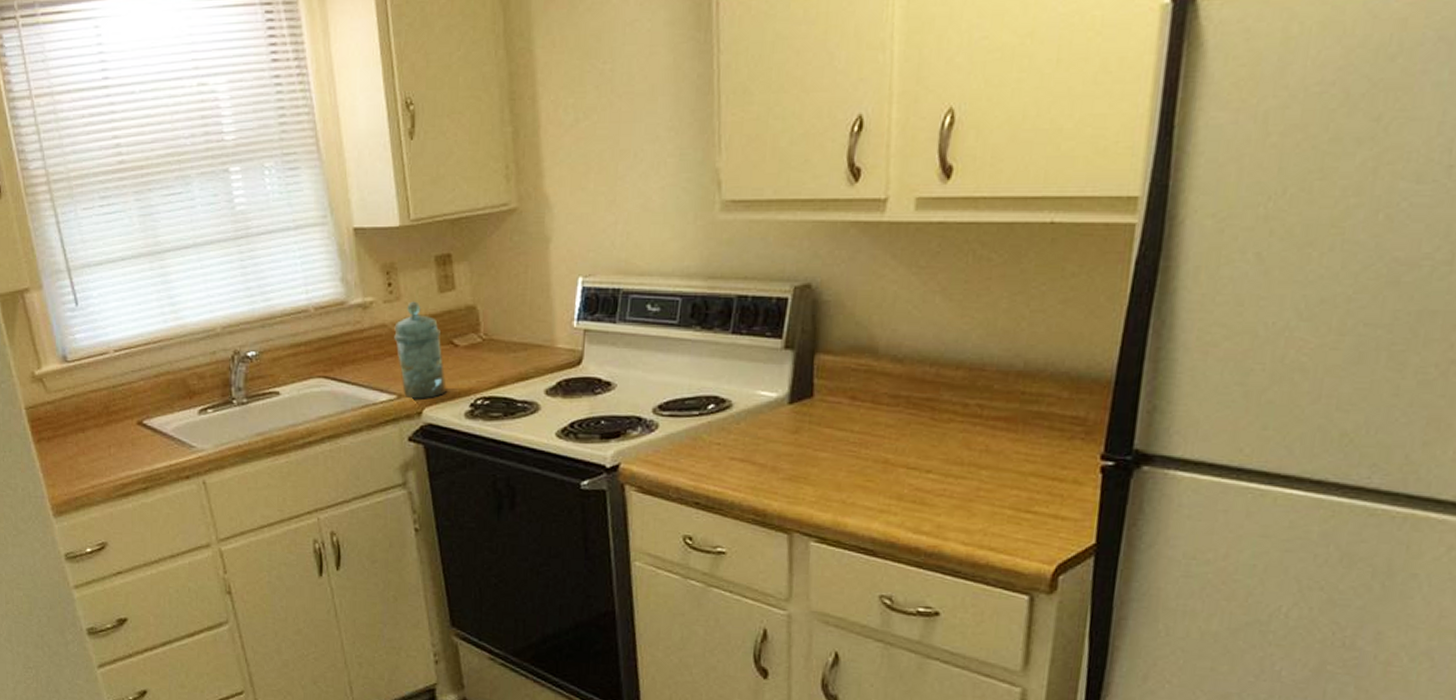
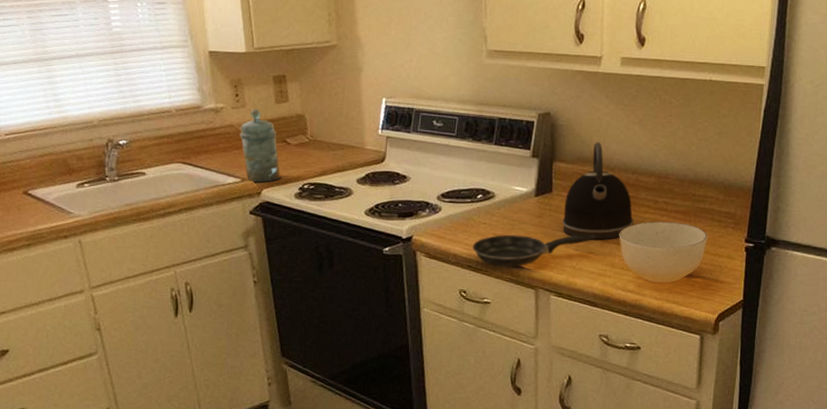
frying pan: none [700,454,877,505] -> present [472,234,597,268]
kettle: none [826,322,933,462] -> present [561,142,634,240]
bowl: none [909,432,1043,523] -> present [619,221,708,284]

